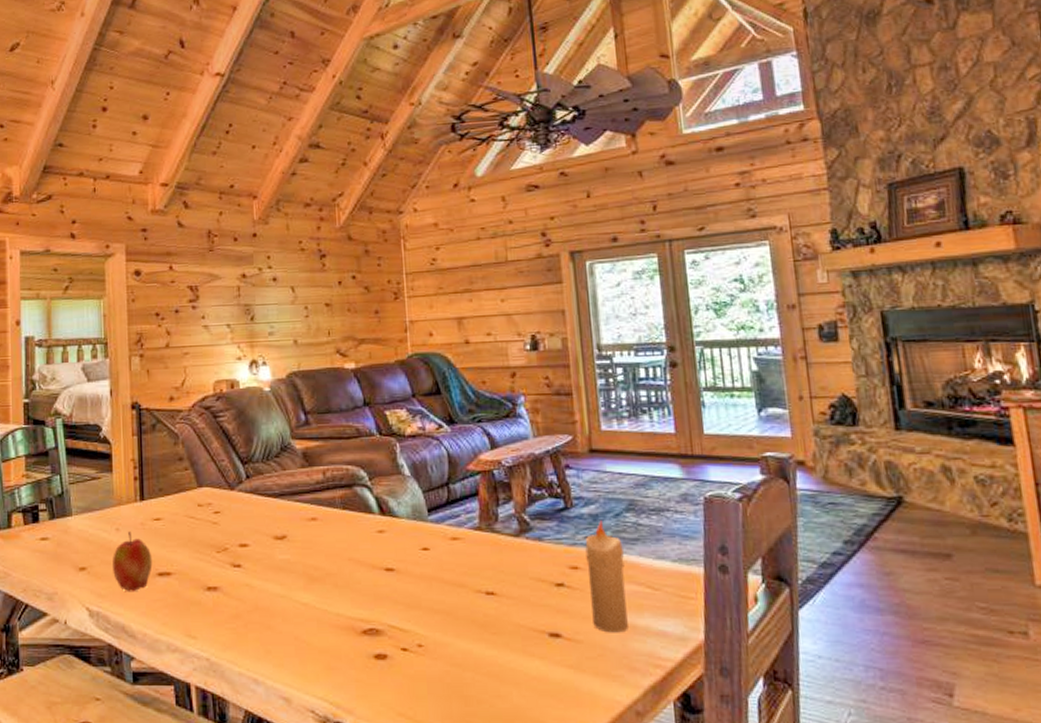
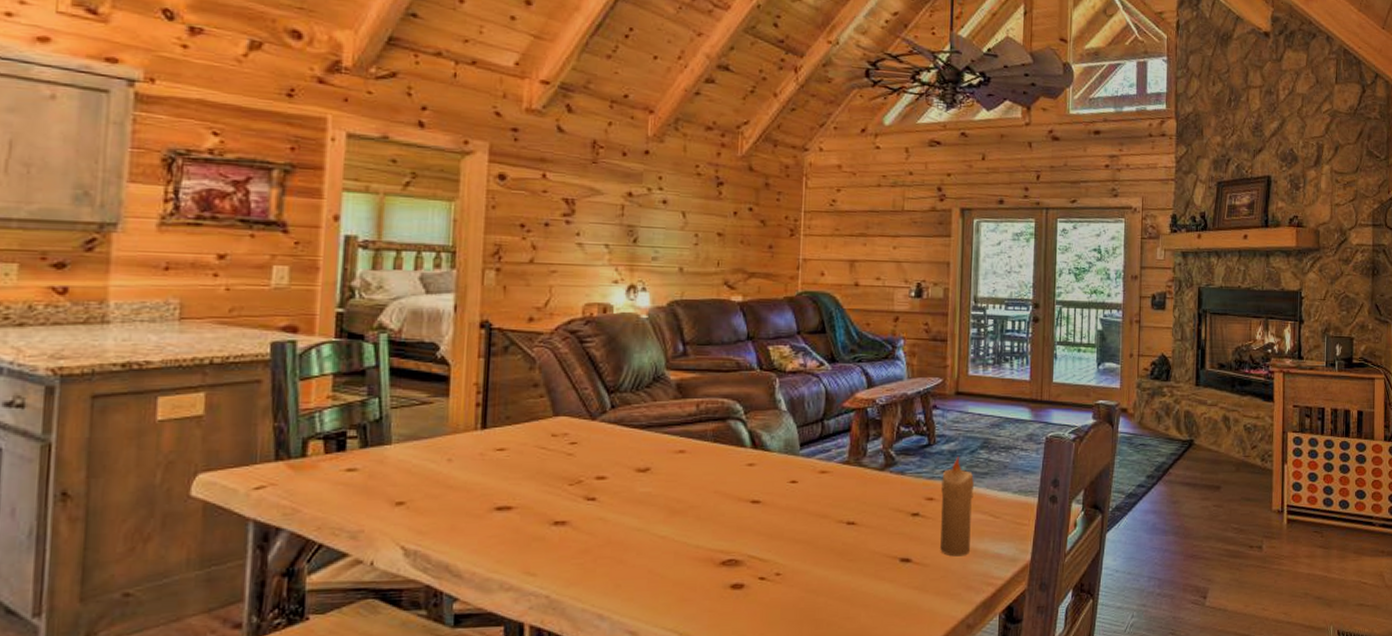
apple: present [112,531,153,592] -> none [438,462,491,529]

